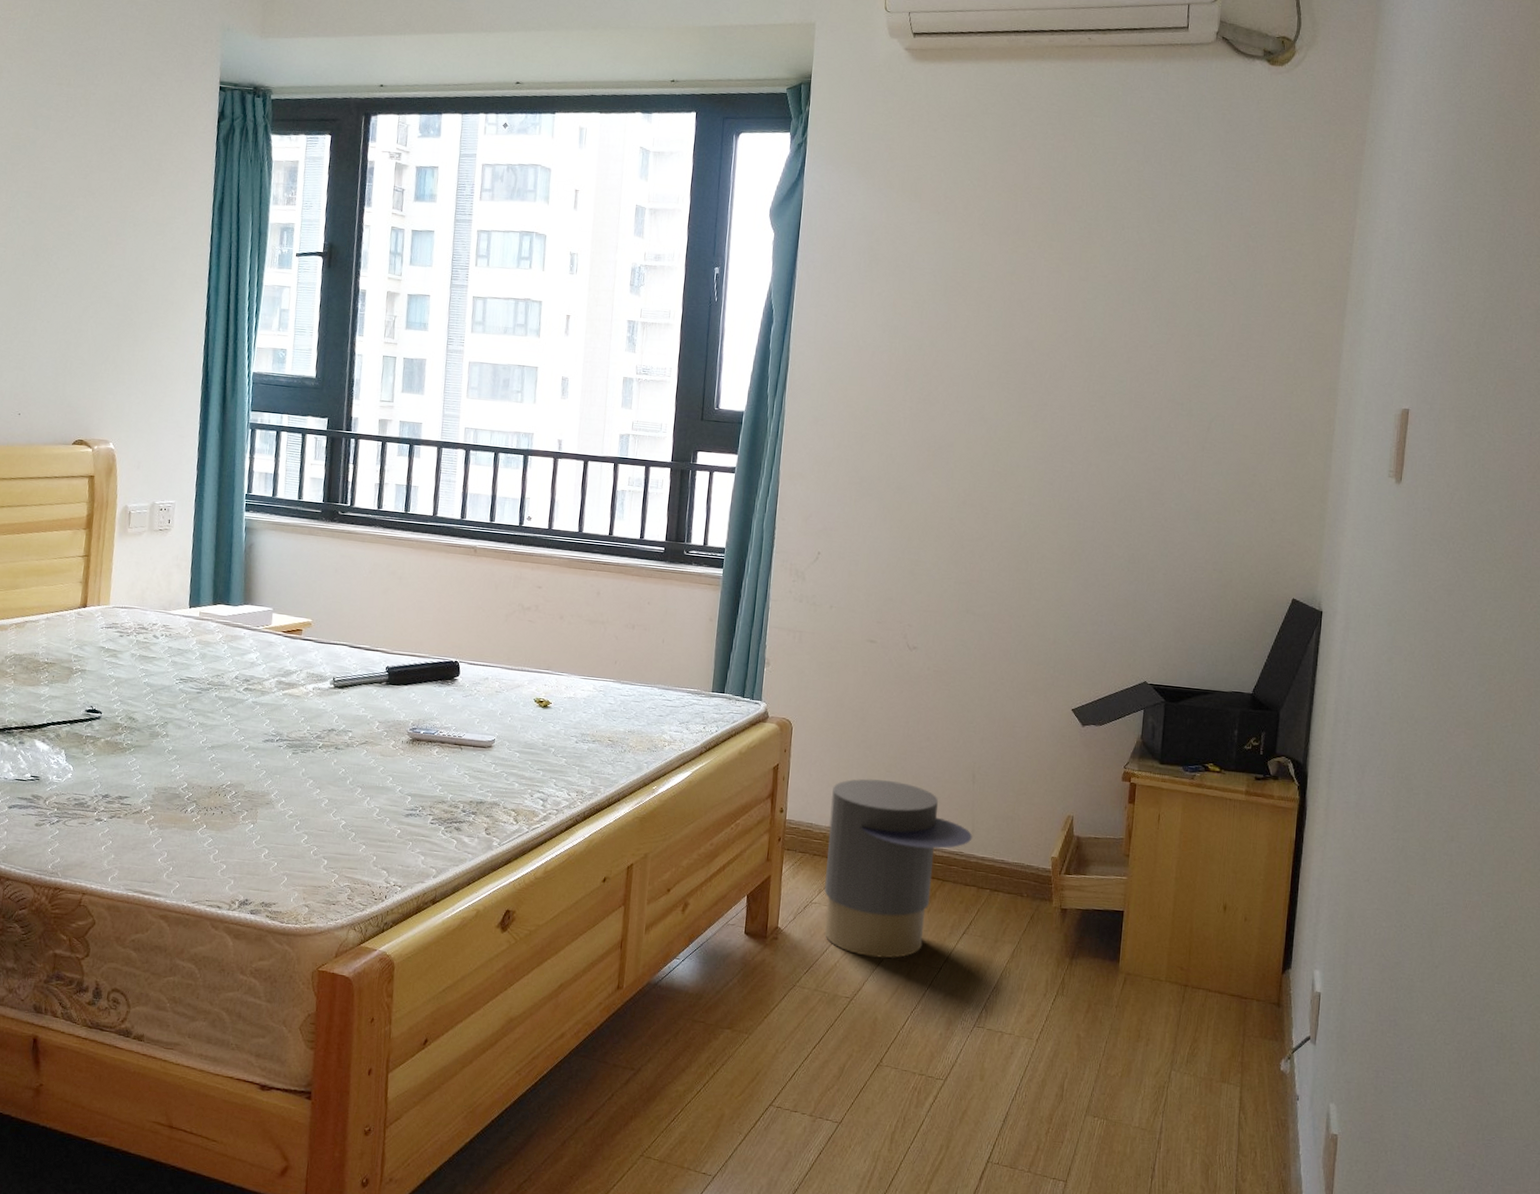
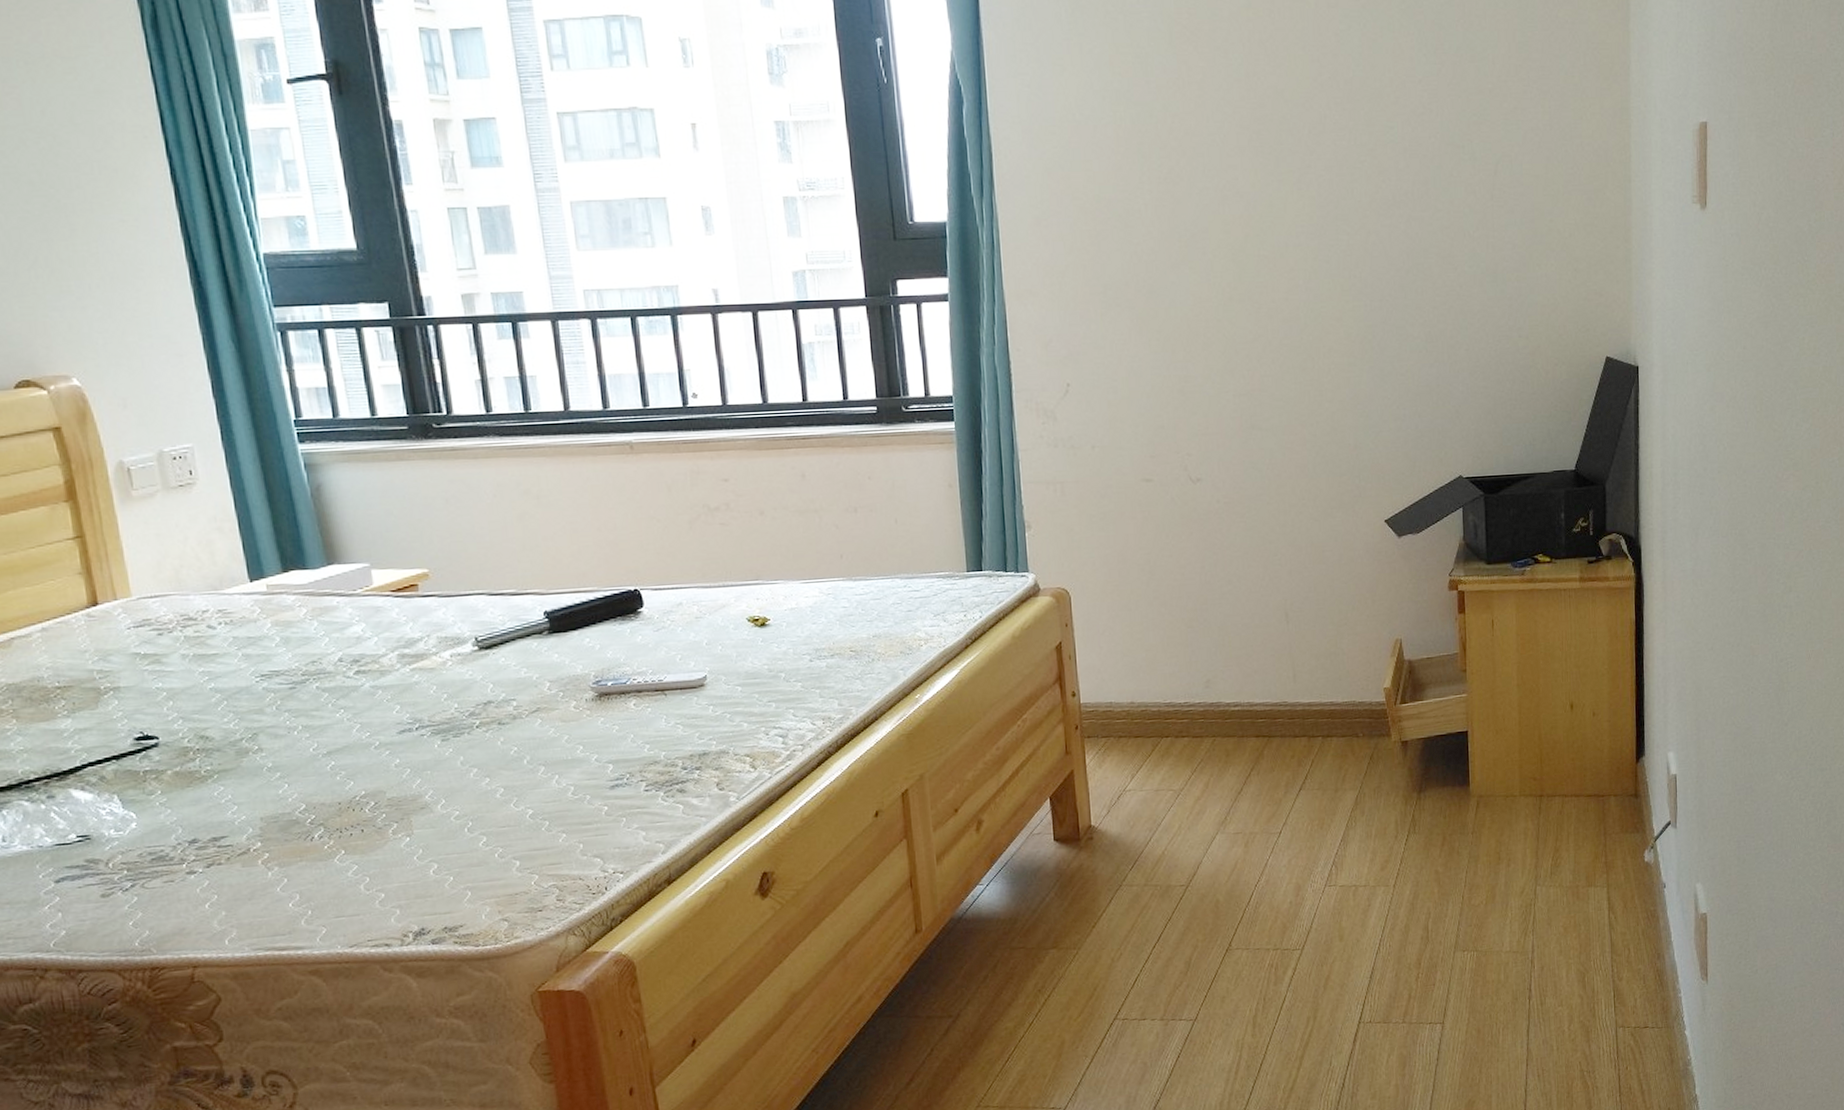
trash can: present [823,779,973,959] -> none [1128,636,1295,837]

